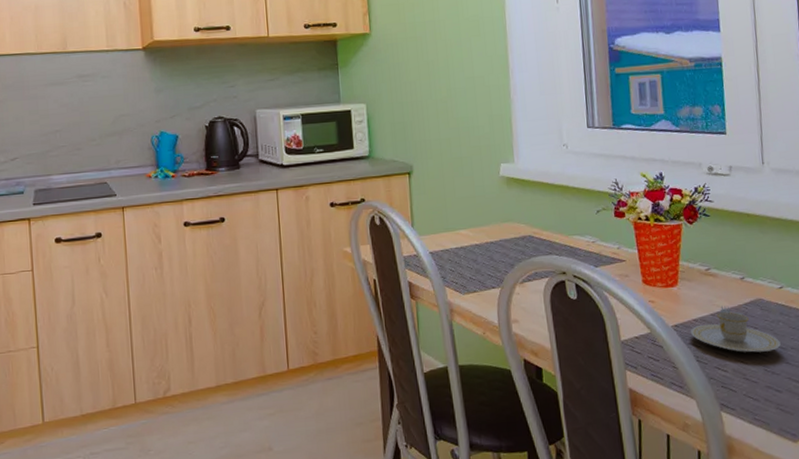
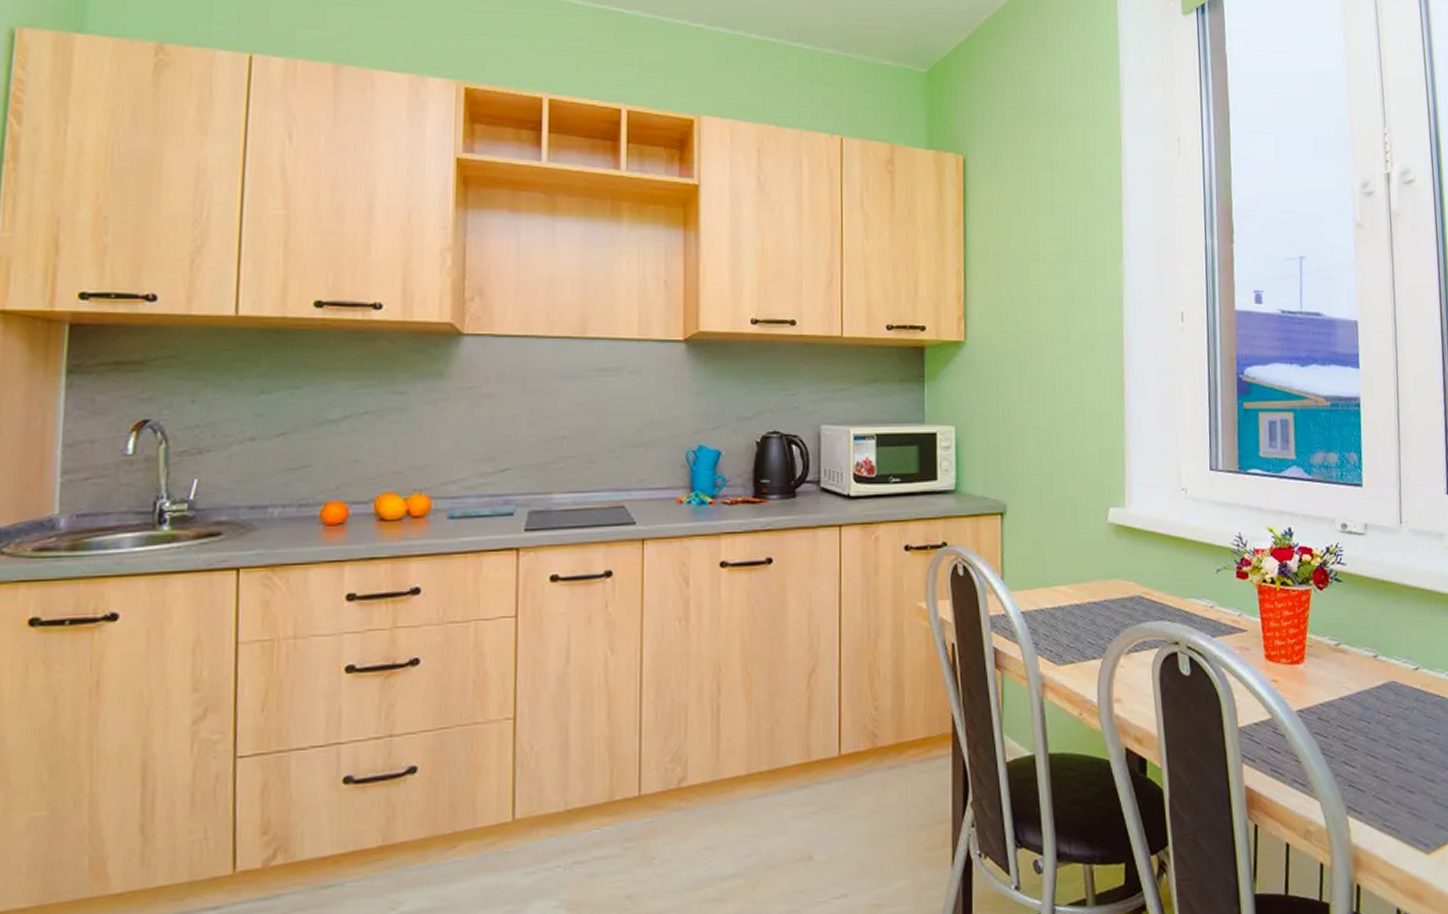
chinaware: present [690,306,781,353] -> none [1316,688,1415,746]

